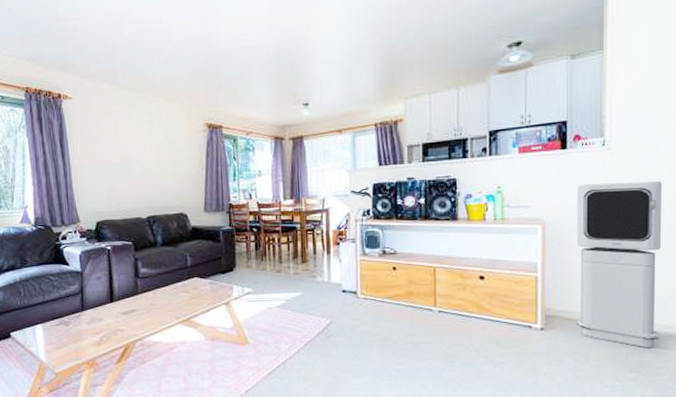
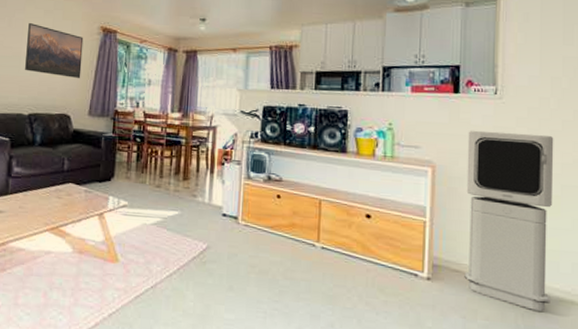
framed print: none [135,128,193,177] -> present [25,23,84,78]

